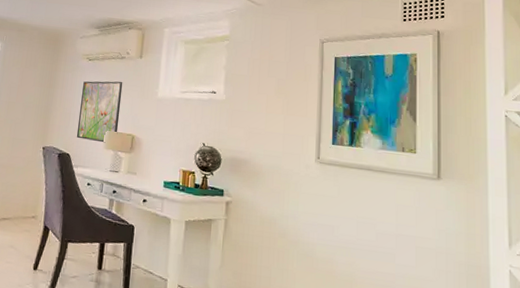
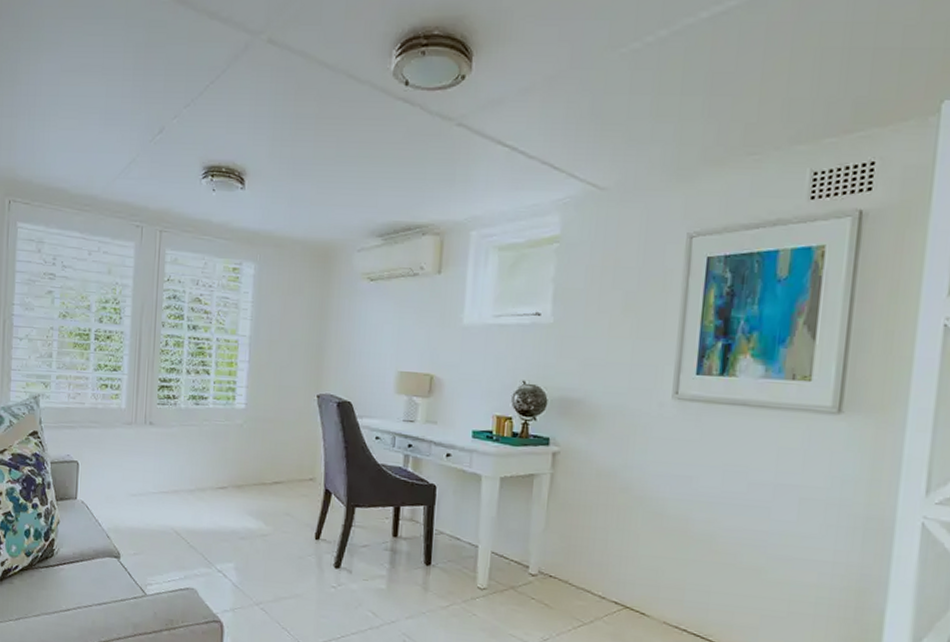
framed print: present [76,81,123,143] -> none [358,306,417,387]

